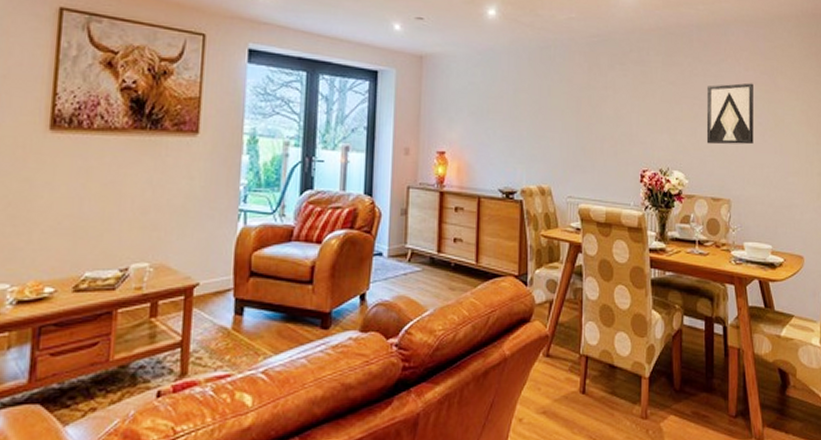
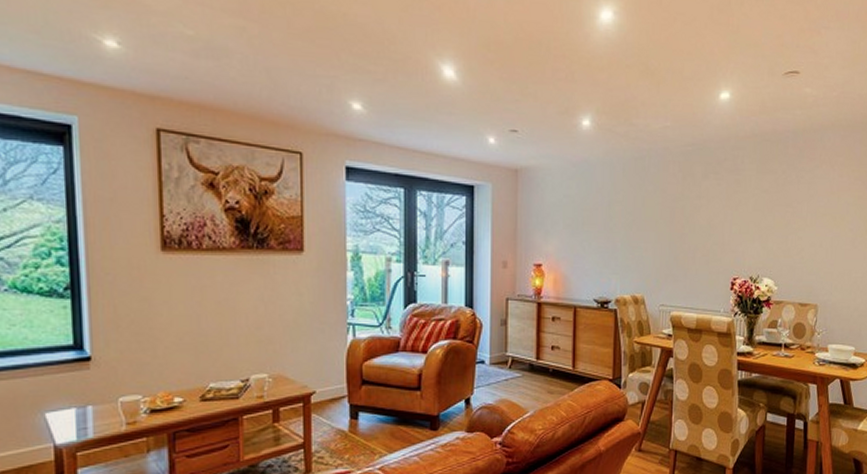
wall art: present [706,83,754,145] -> none [797,189,847,252]

